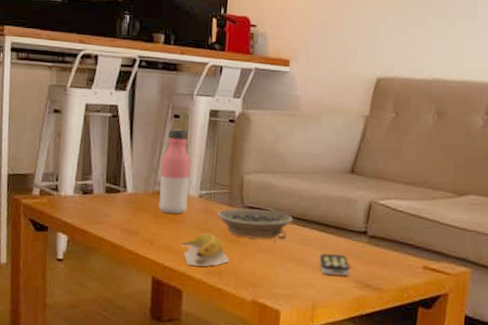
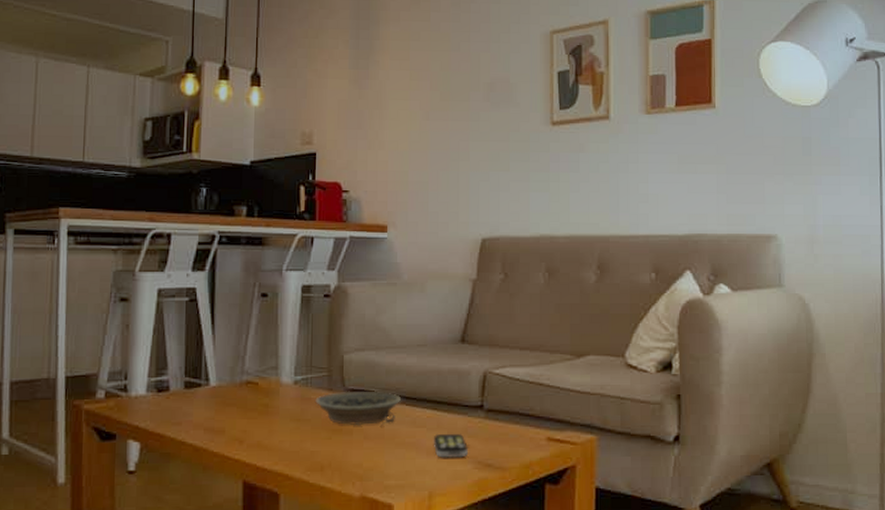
water bottle: present [158,128,192,215] -> none [247,308,283,406]
banana: present [181,233,230,267] -> none [276,424,333,463]

